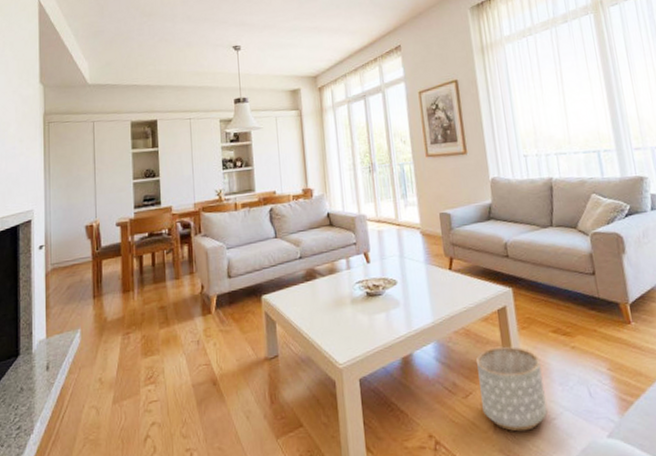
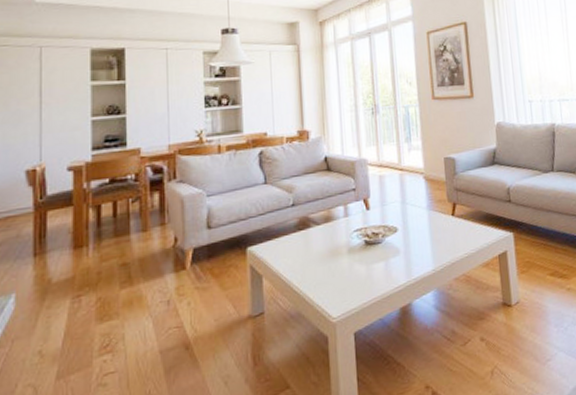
planter: present [476,346,547,432] -> none [476,291,543,376]

